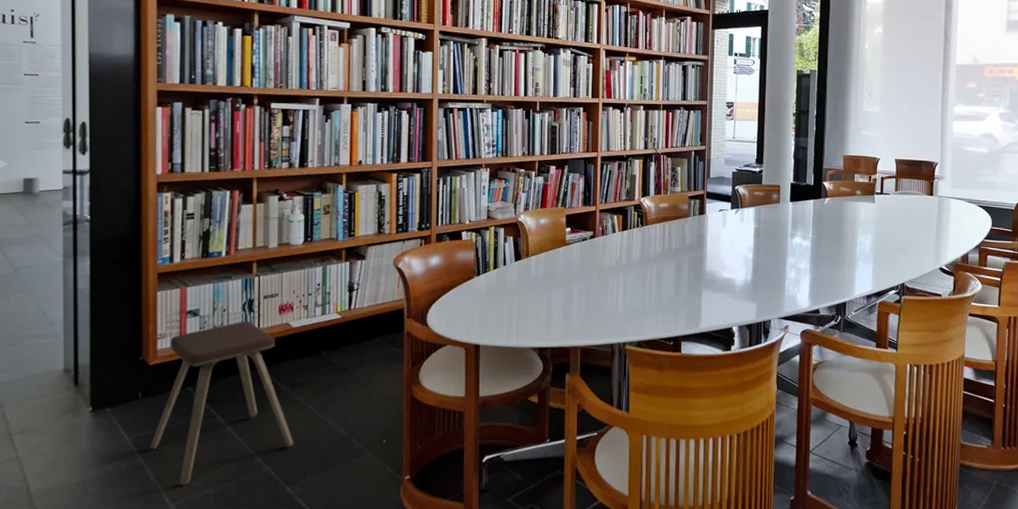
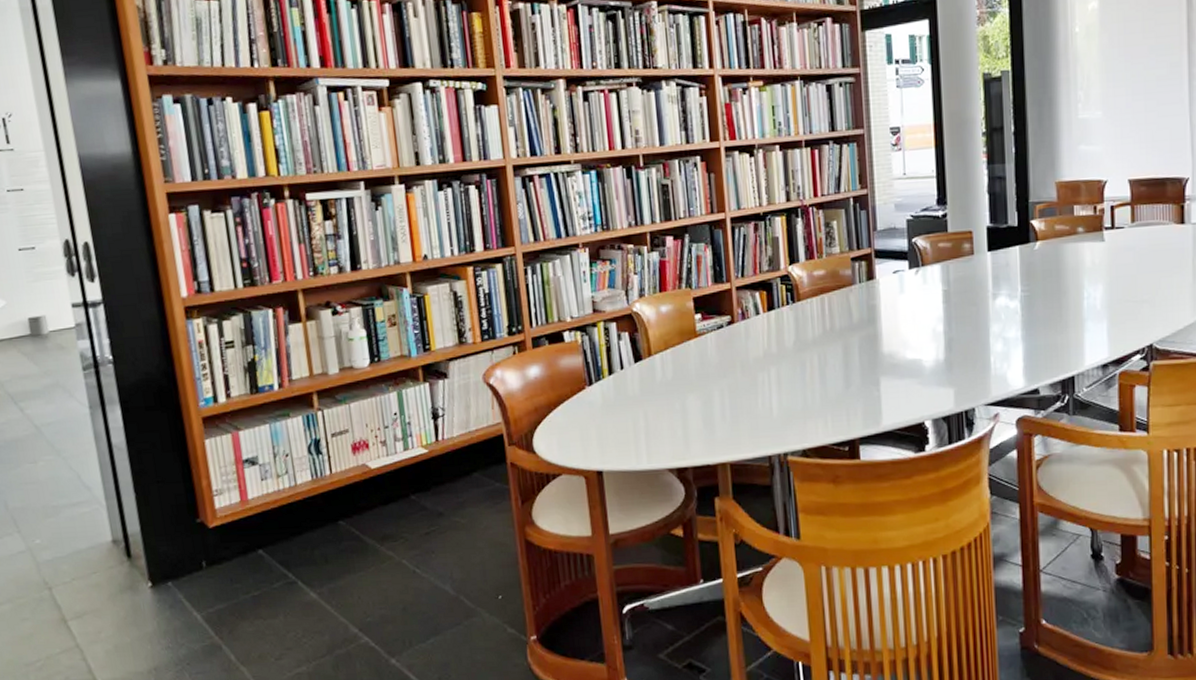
music stool: present [150,321,294,485] -> none [225,465,392,665]

